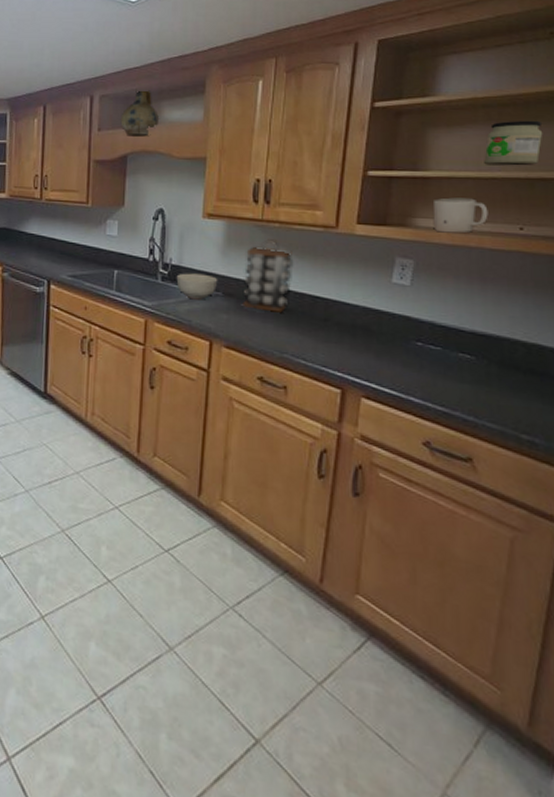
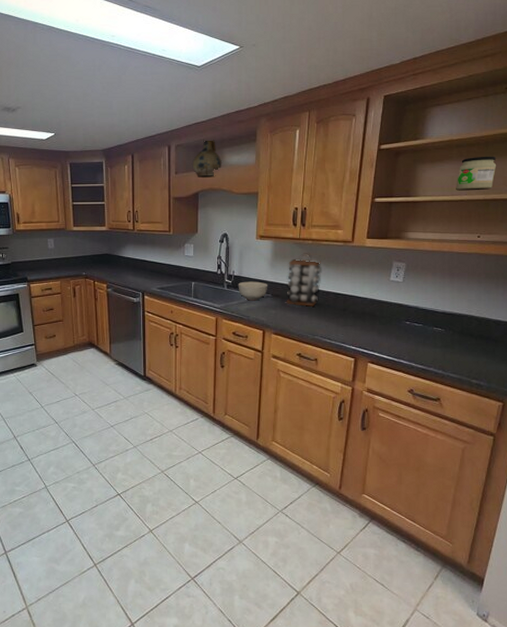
mug: present [432,197,488,234] -> none [419,216,457,242]

